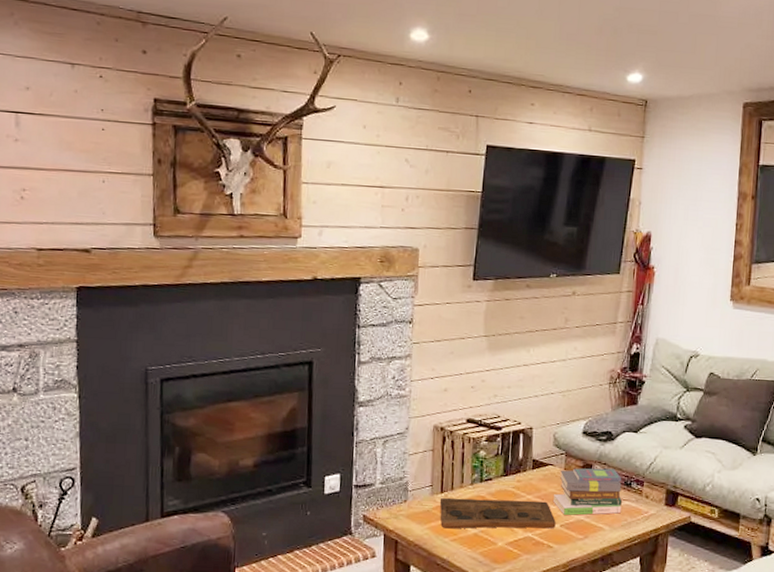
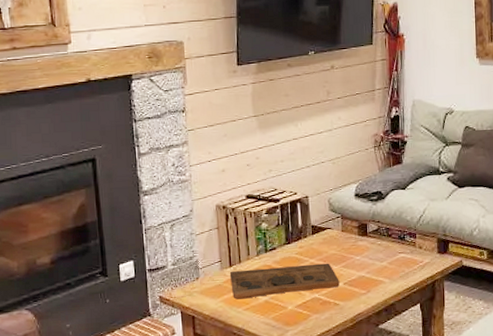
books: present [552,468,622,516] -> none [334,225,398,273]

